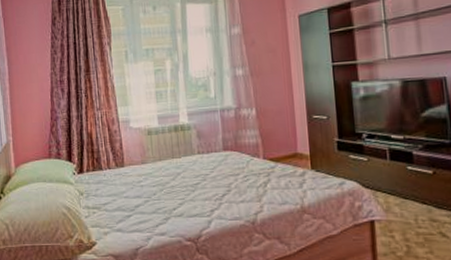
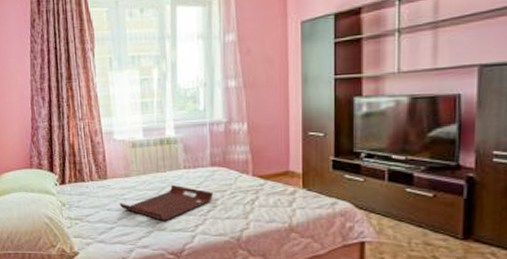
serving tray: none [136,170,227,208] -> present [119,184,213,222]

